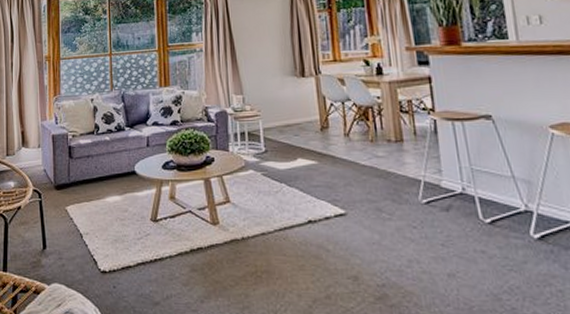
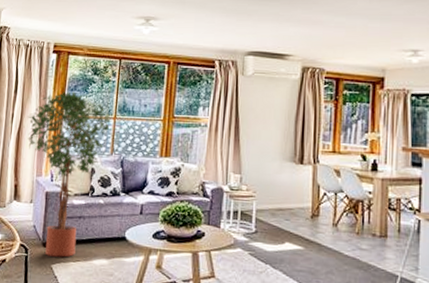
potted tree: none [26,33,107,198] -> present [27,91,111,258]

